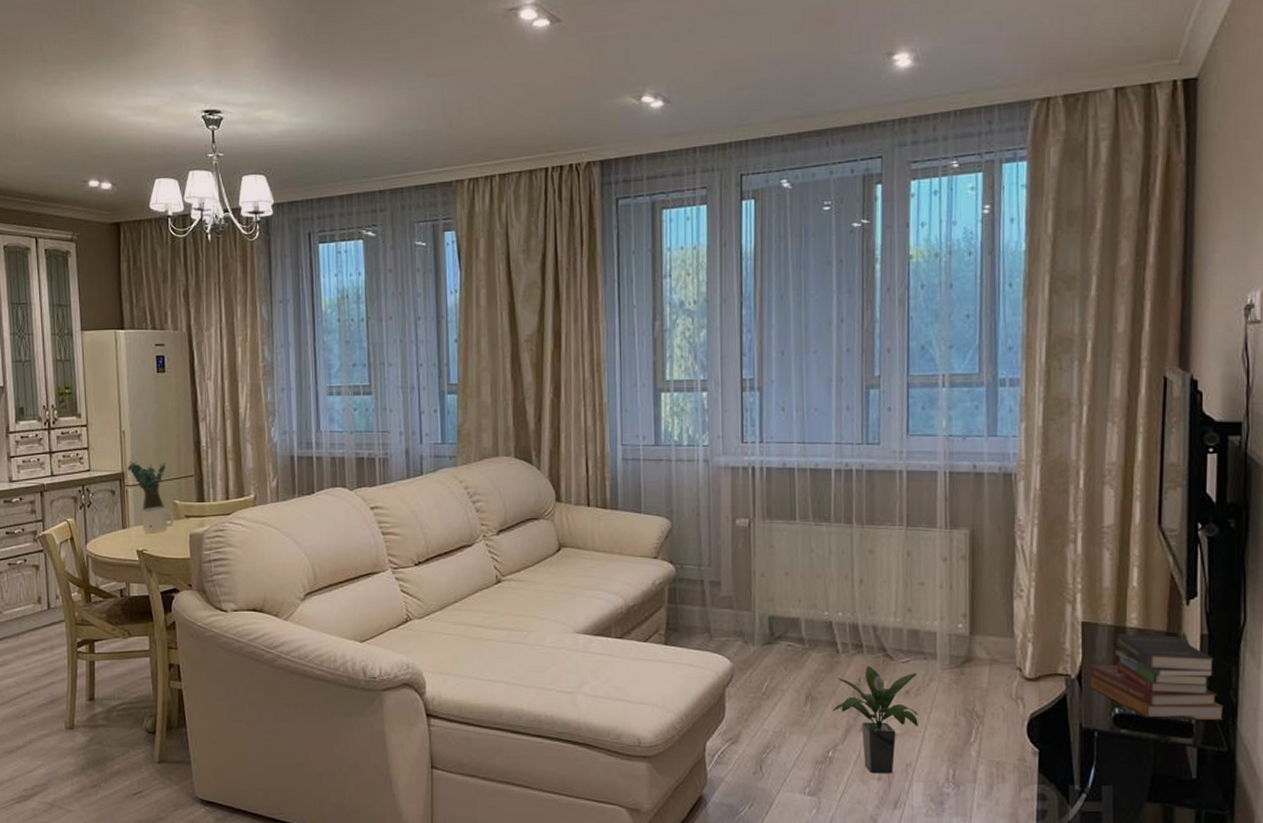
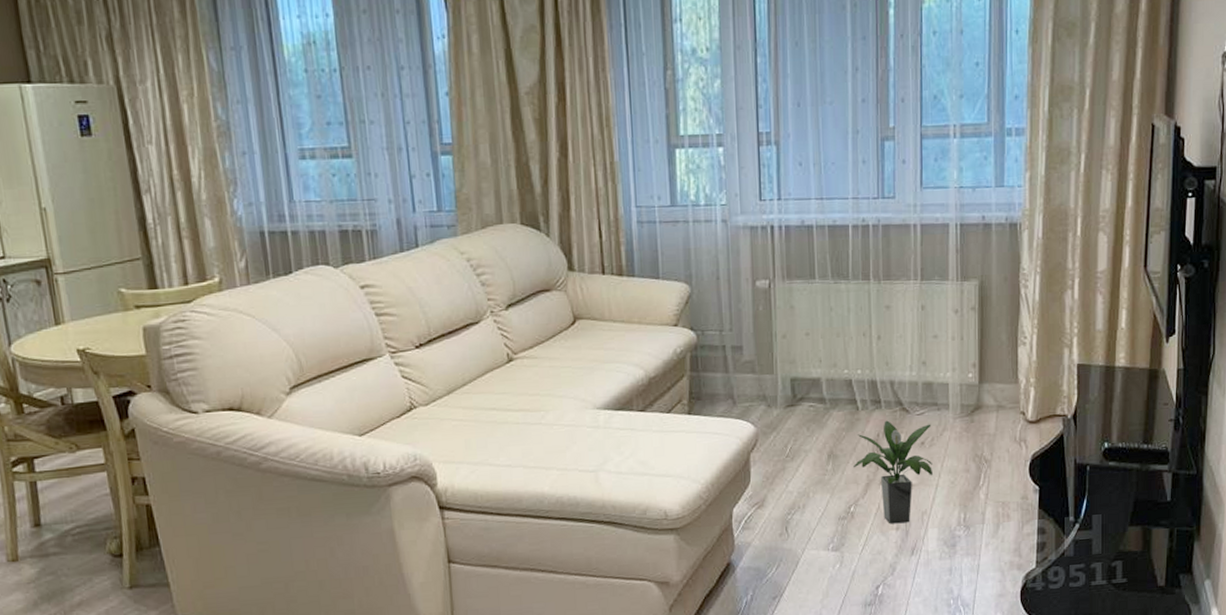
vase: present [128,460,167,515] -> none [54,243,111,307]
mug: present [140,507,174,535] -> none [77,296,122,331]
books: present [1089,634,1224,720] -> none [1083,371,1195,451]

